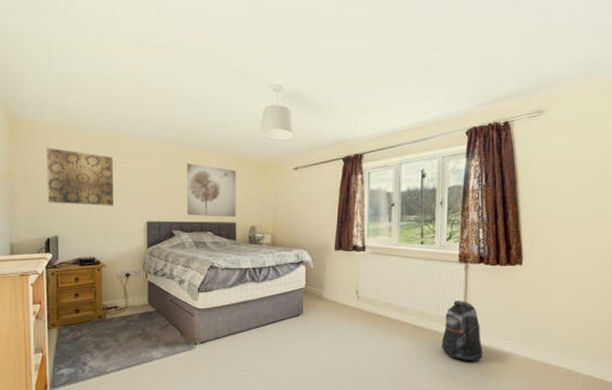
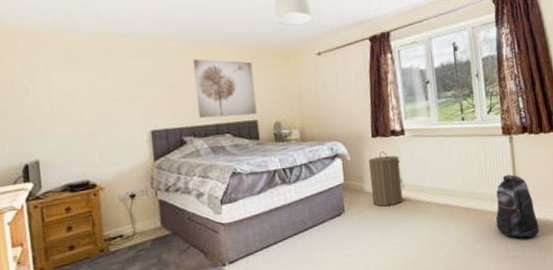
wall art: present [46,147,114,206] -> none [15,56,108,122]
laundry hamper: none [328,263,359,314] -> present [368,151,403,207]

